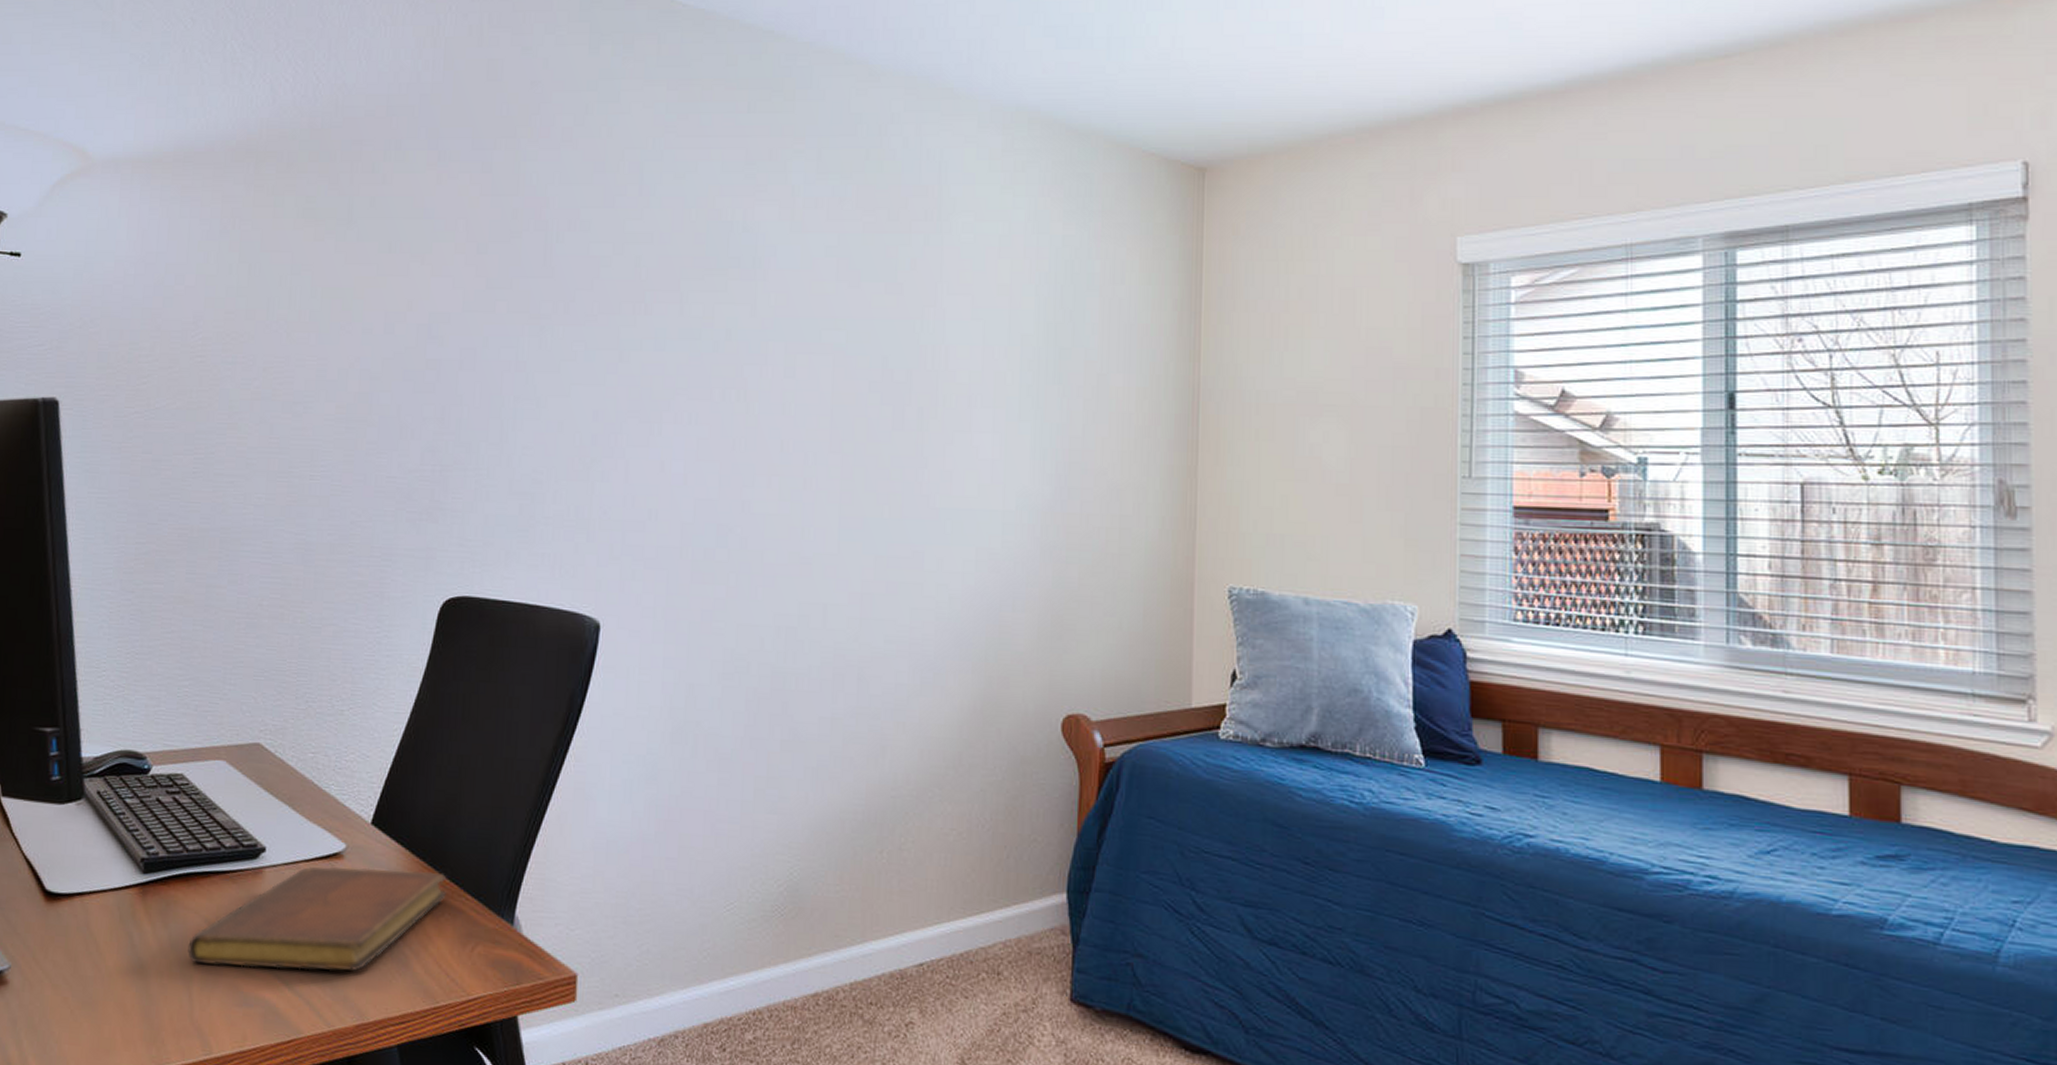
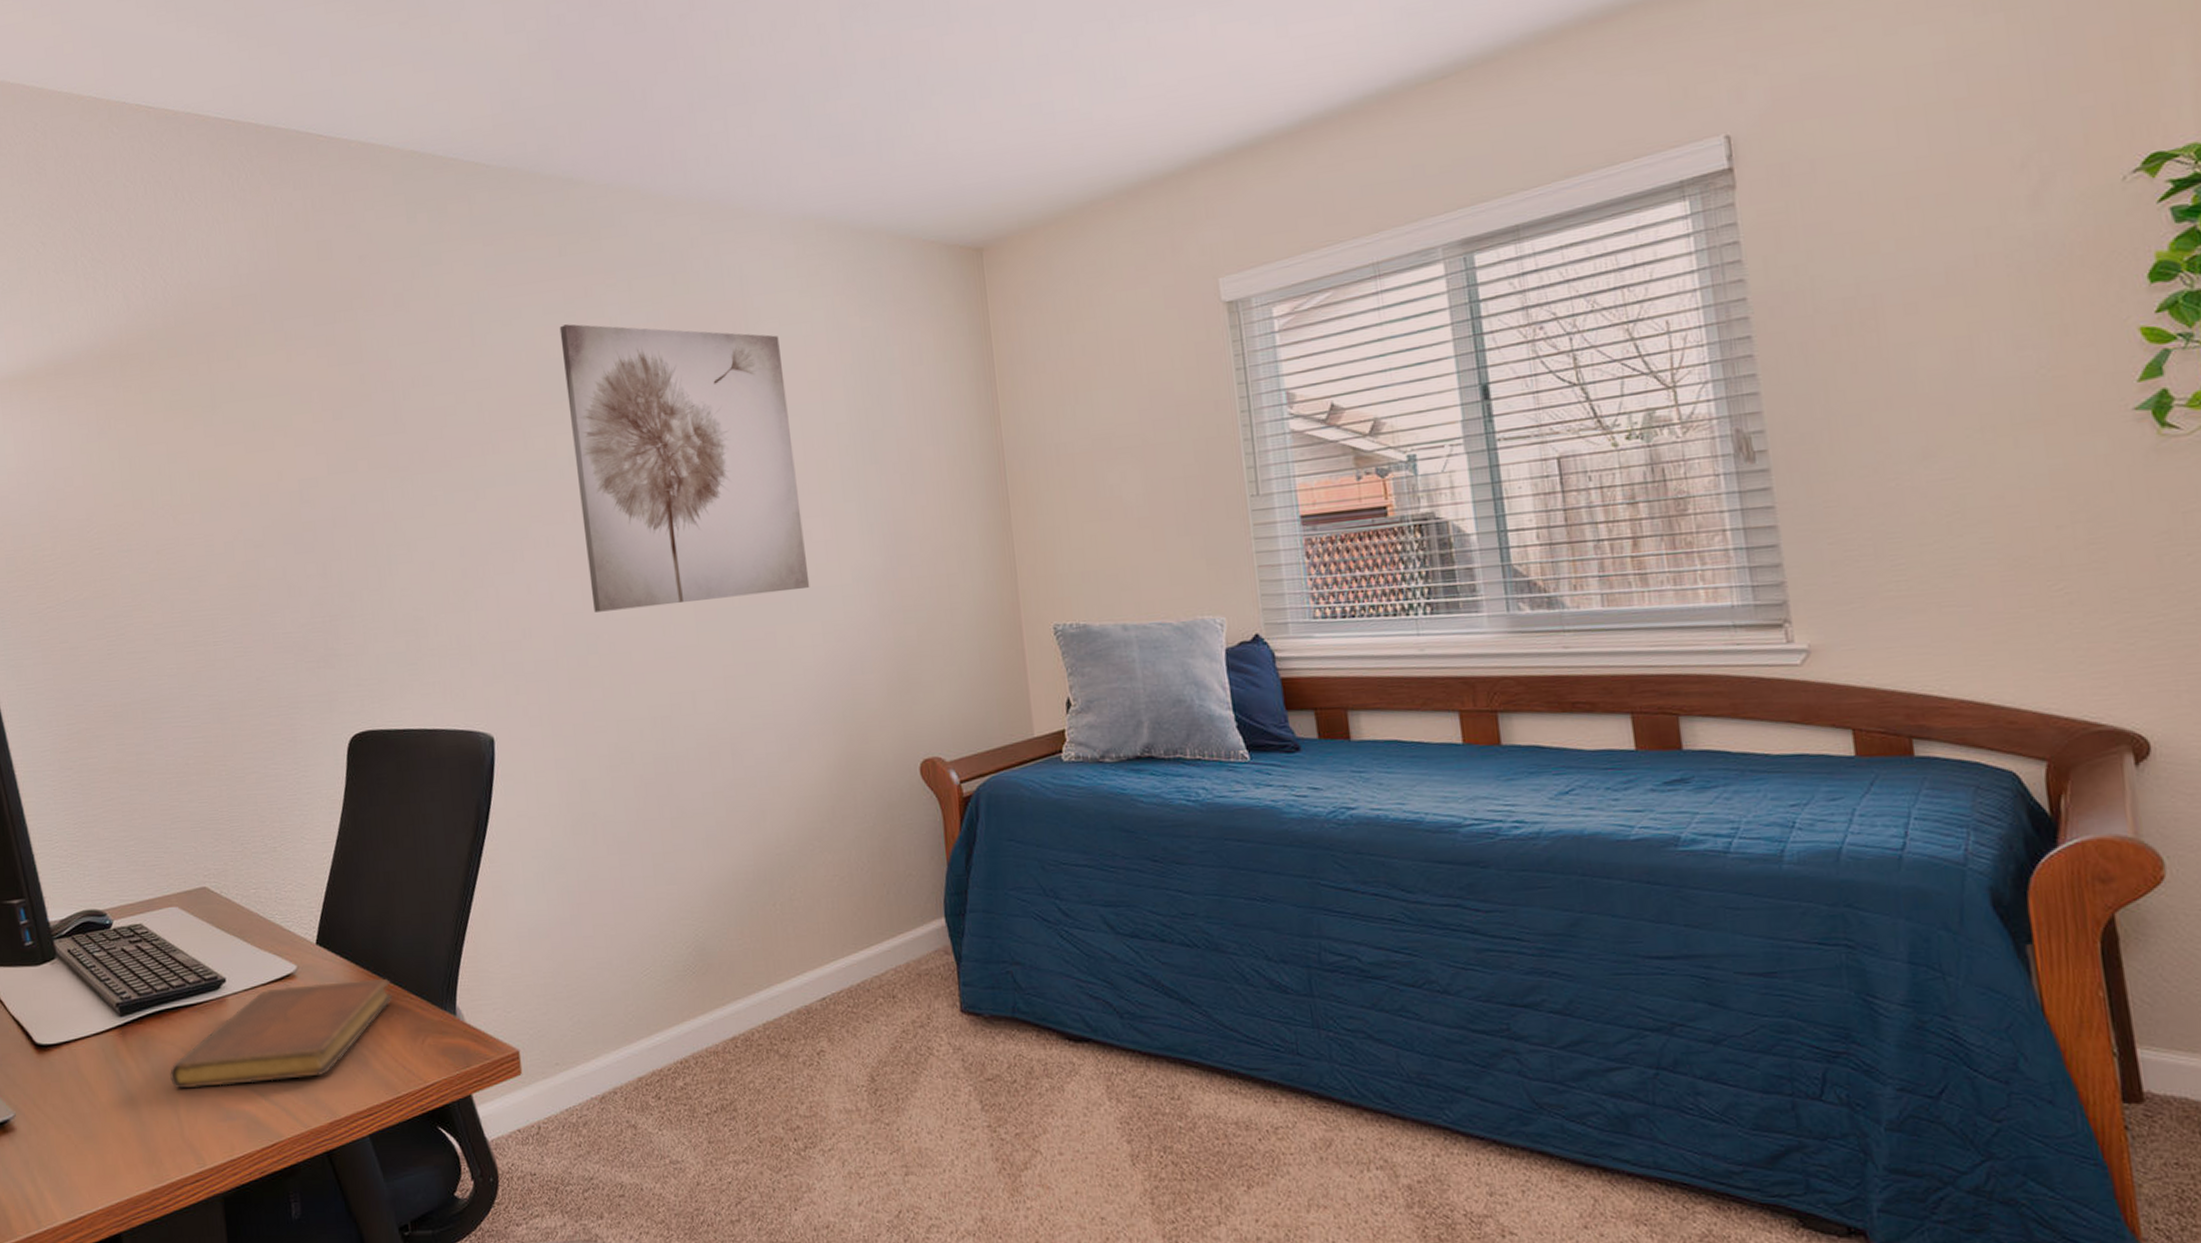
wall art: none [729,186,972,509] -> present [559,324,810,613]

